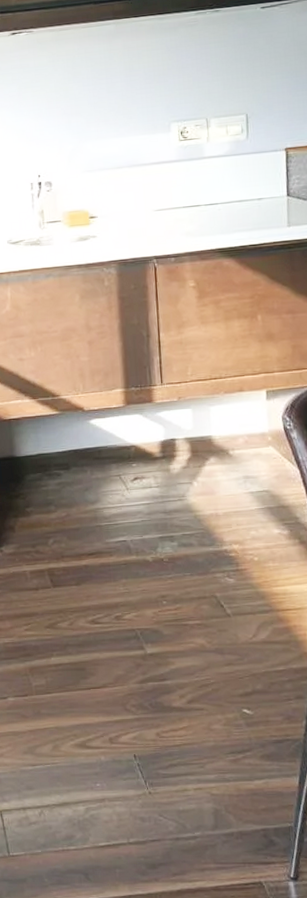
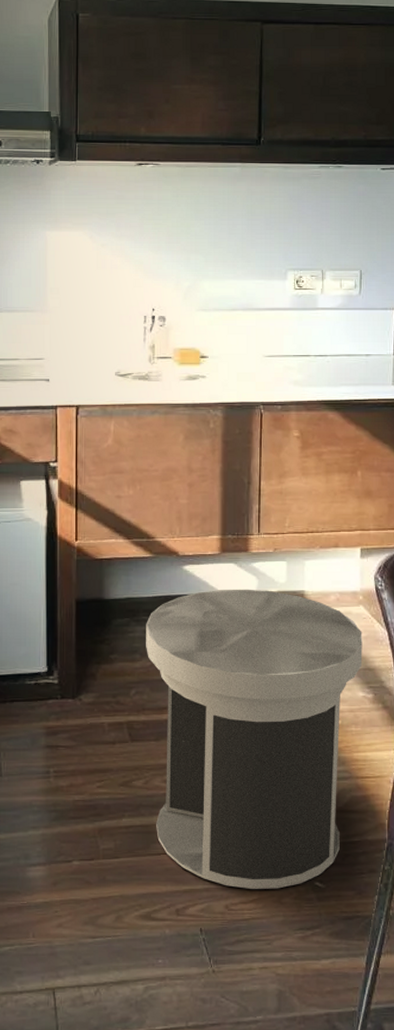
trash can: none [58,437,276,718] -> present [146,589,363,889]

